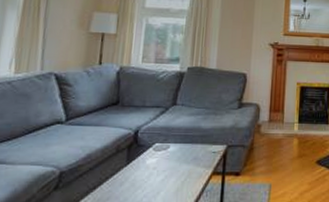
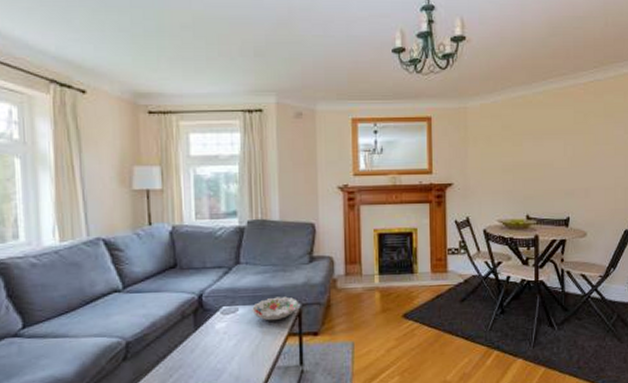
decorative bowl: none [182,137,225,160] -> present [252,296,298,321]

